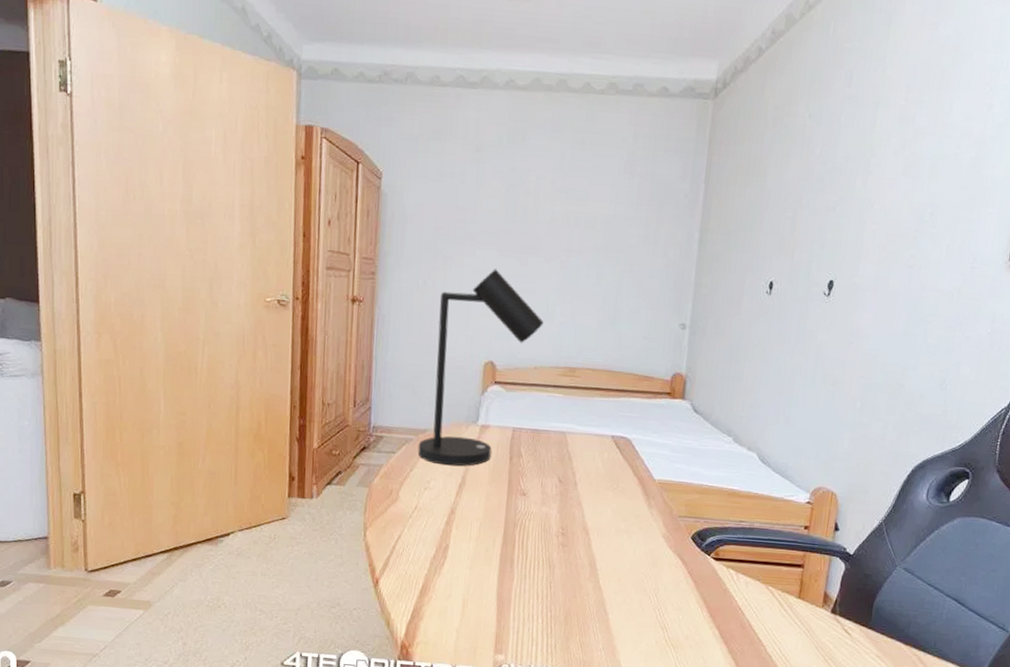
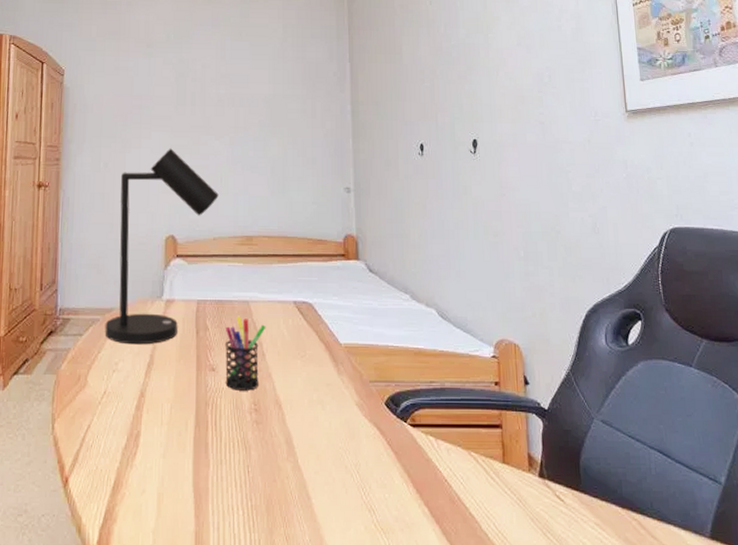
pen holder: none [535,446,581,516] -> present [225,316,266,391]

